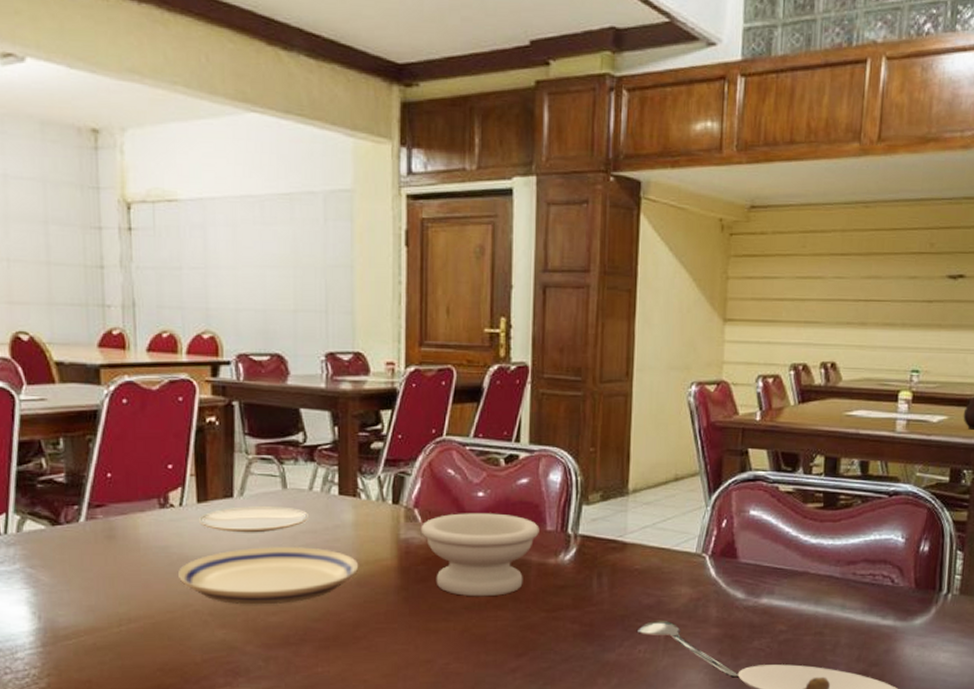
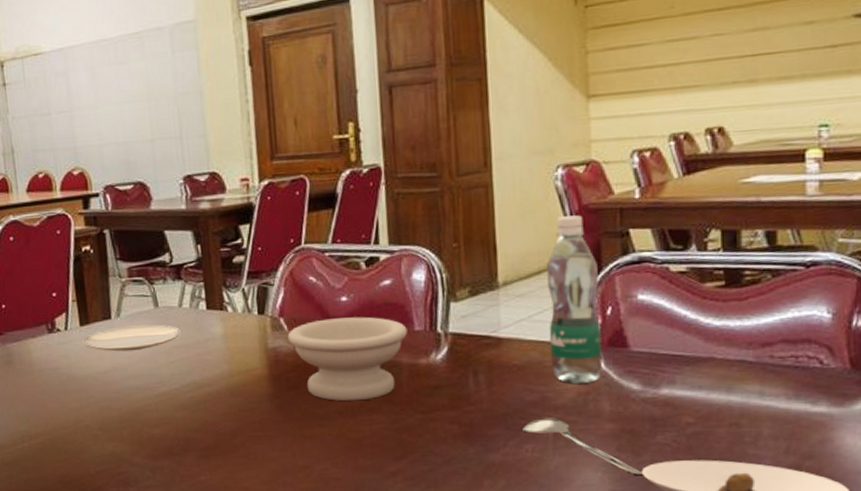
plate: present [177,546,359,605] -> none [68,360,232,419]
bottle: none [669,431,718,590] -> present [547,215,603,384]

